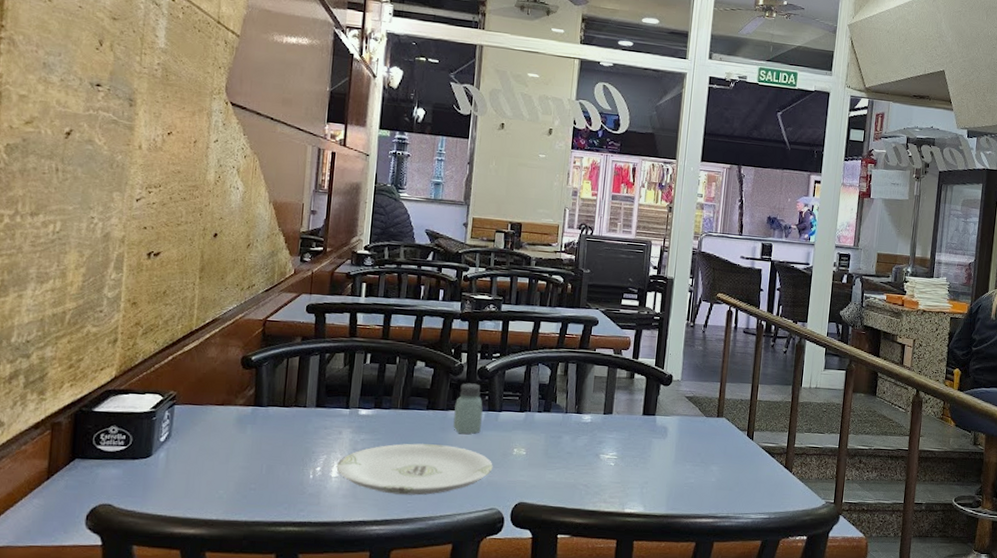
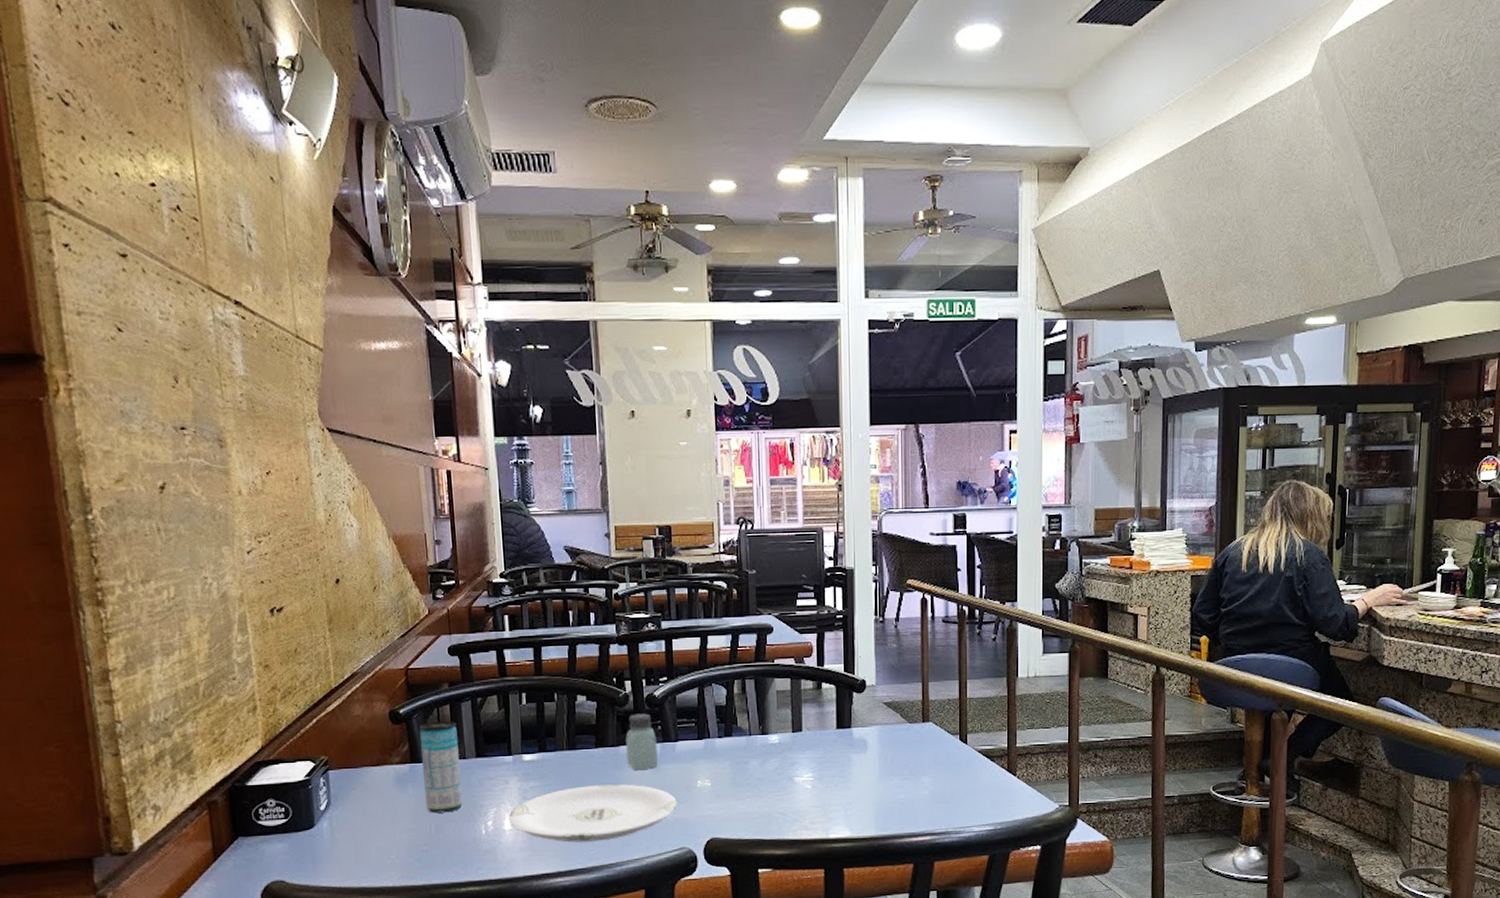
beverage can: none [261,371,303,456] -> present [420,721,463,813]

